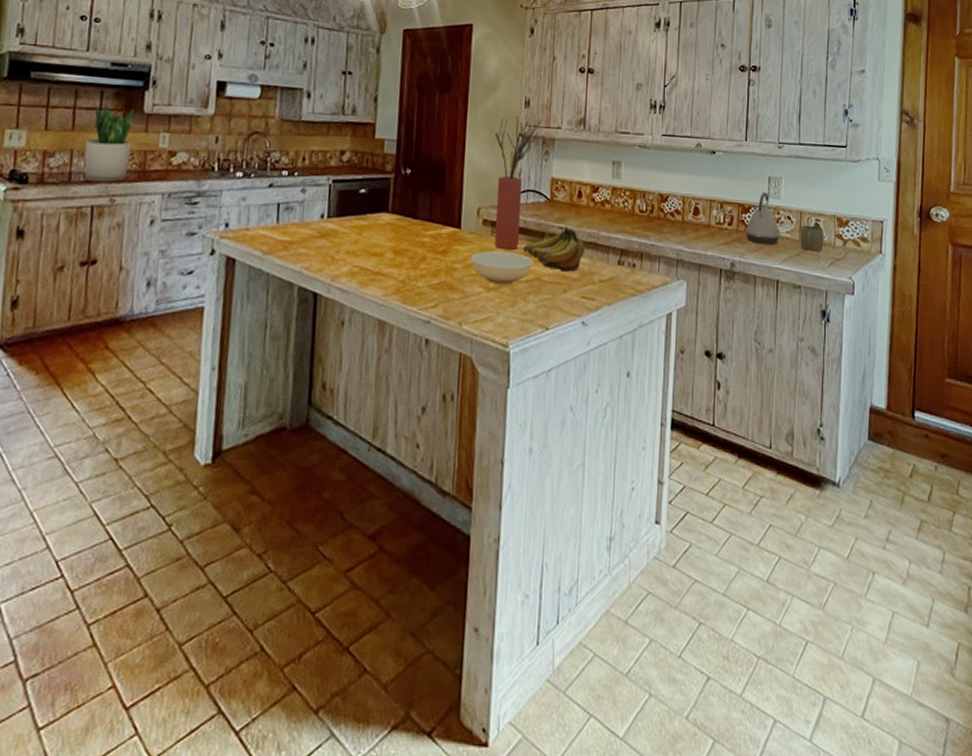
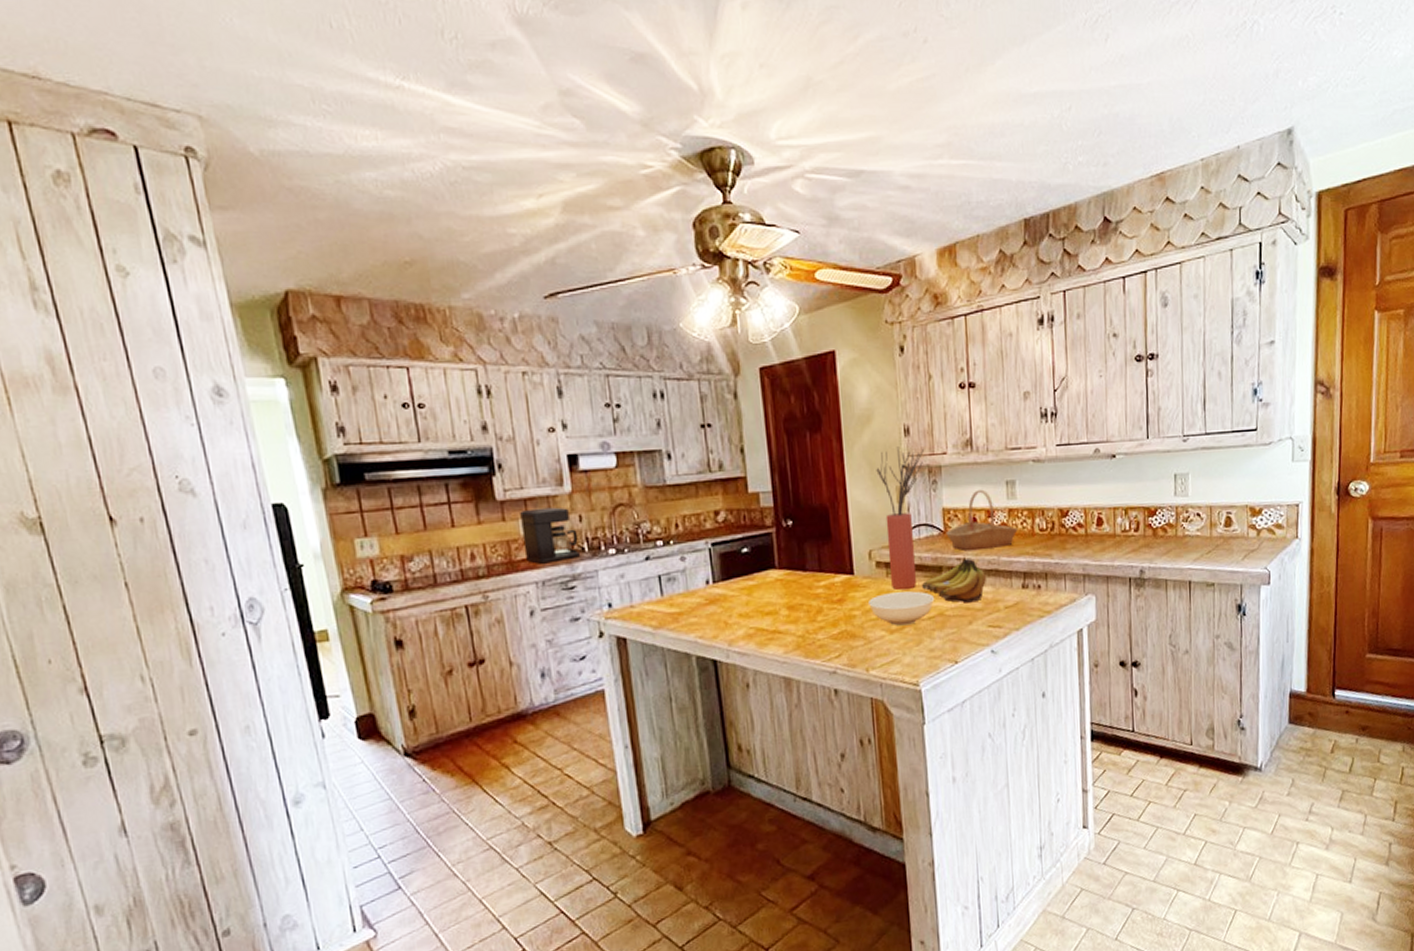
planter: present [83,102,134,183] -> none [441,495,495,581]
coffee maker: none [159,125,211,178] -> present [520,507,580,564]
basket: none [552,165,619,222] -> present [946,489,1018,552]
kettle: present [744,192,781,245] -> none [1152,491,1191,547]
mug: present [800,225,824,251] -> none [1211,519,1237,546]

